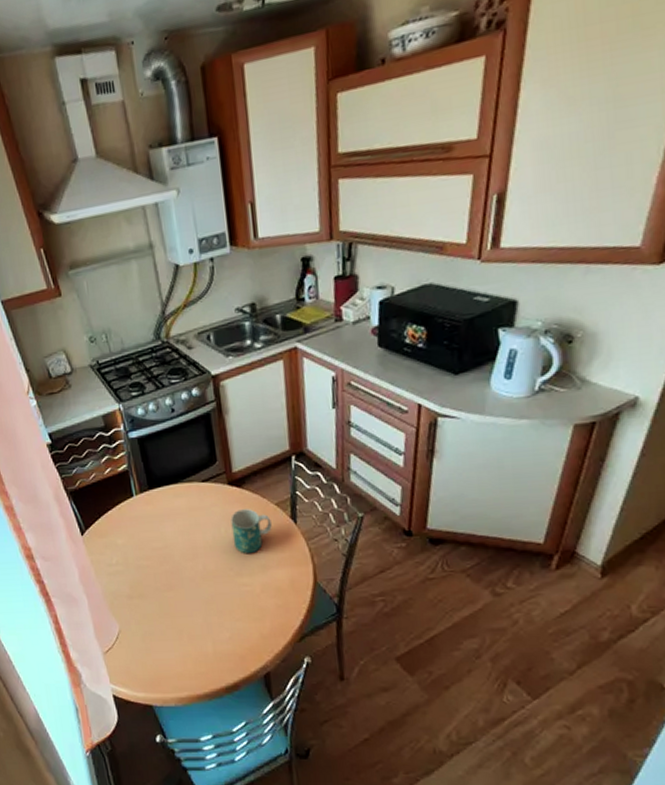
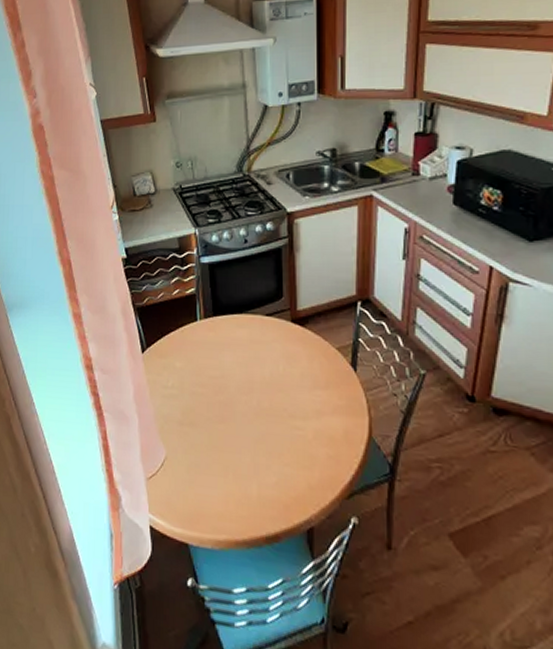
mug: present [230,509,272,554] -> none [290,349,331,397]

